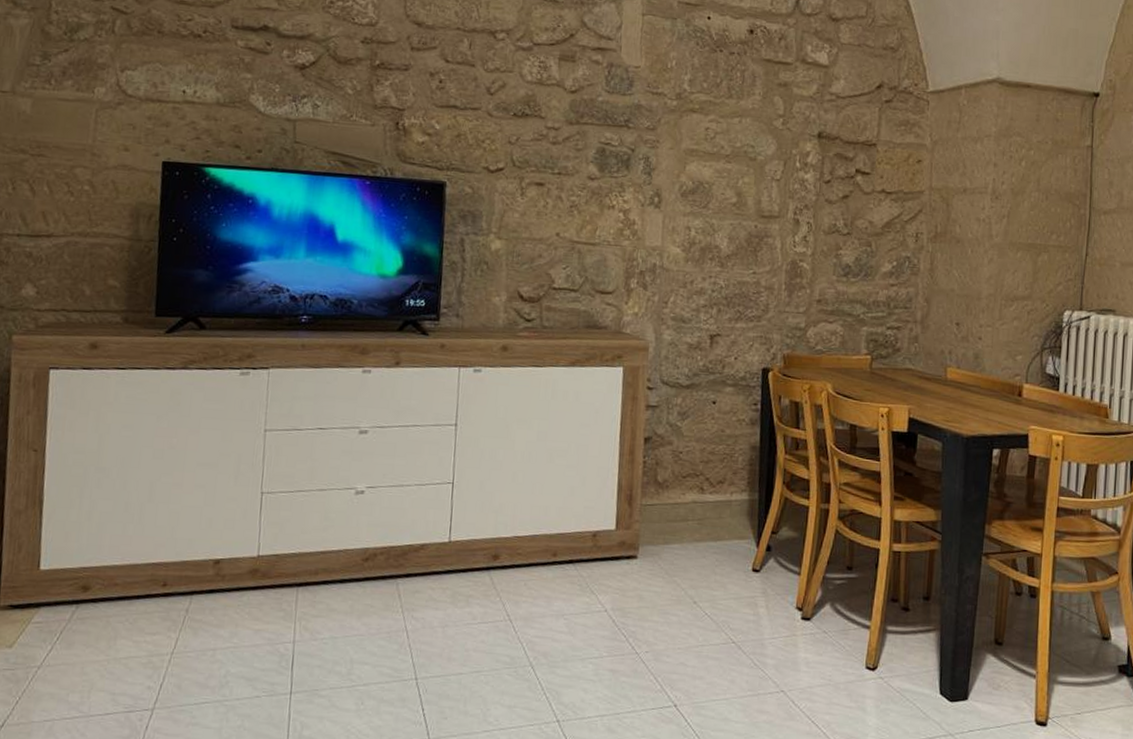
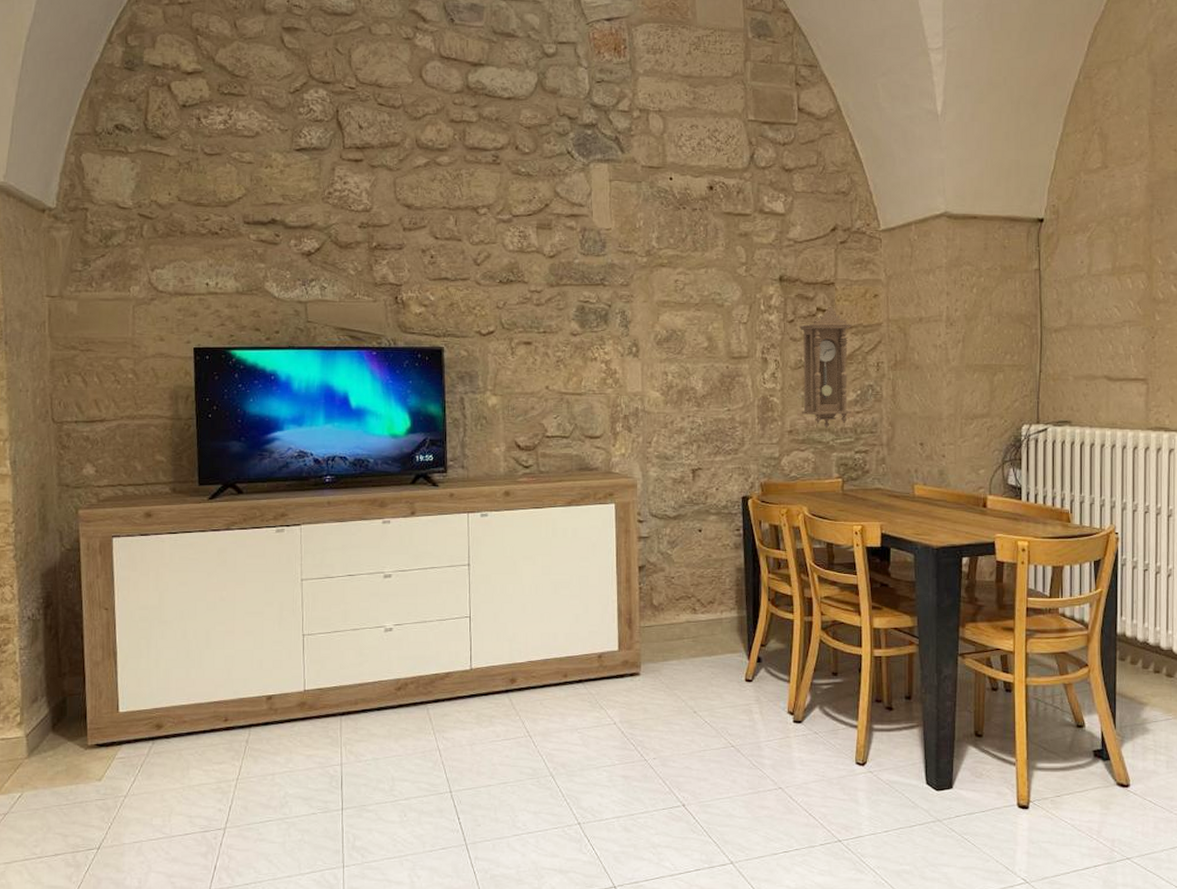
pendulum clock: none [832,167,893,301] -> present [799,305,853,429]

